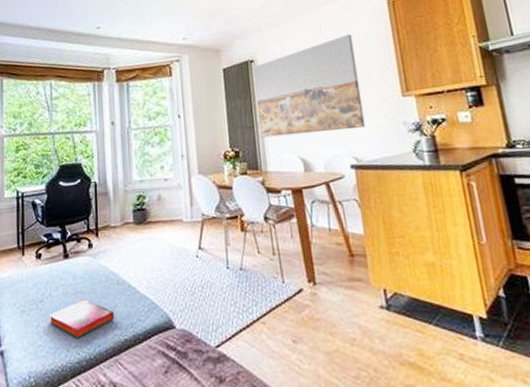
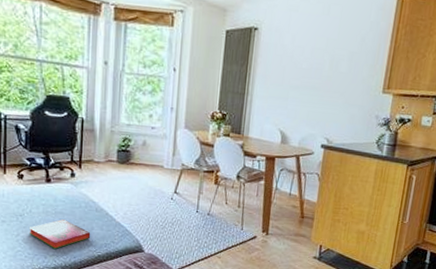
wall art: present [253,33,366,138] -> none [249,21,356,115]

